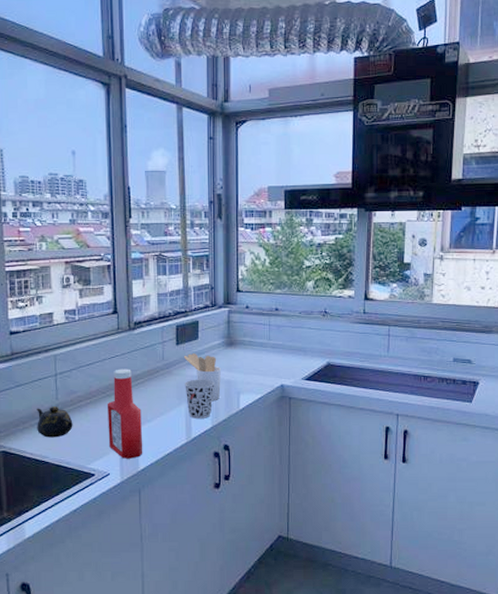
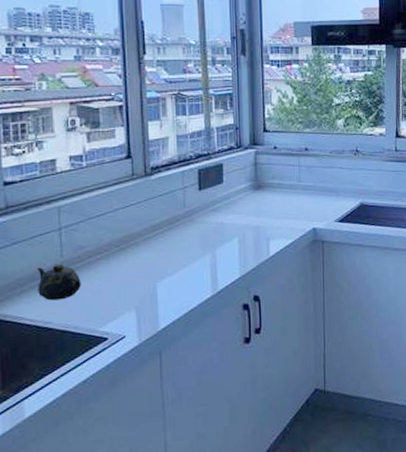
ketchup bottle: present [106,369,143,459] -> none [120,218,164,319]
utensil holder: present [183,353,222,402] -> none [207,199,250,250]
cup: present [185,379,215,419] -> none [209,225,242,269]

